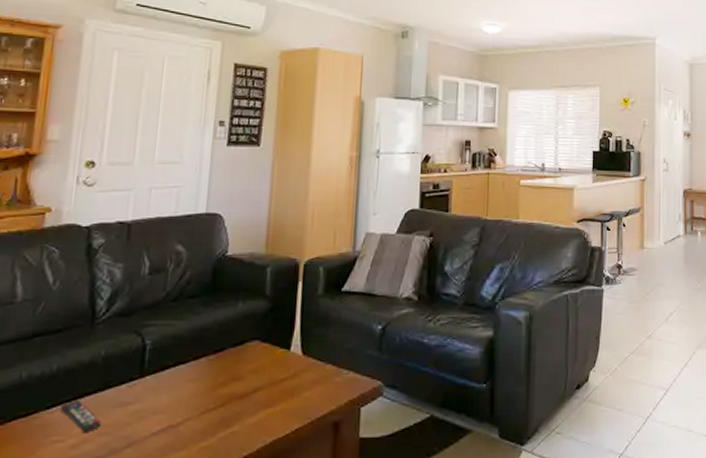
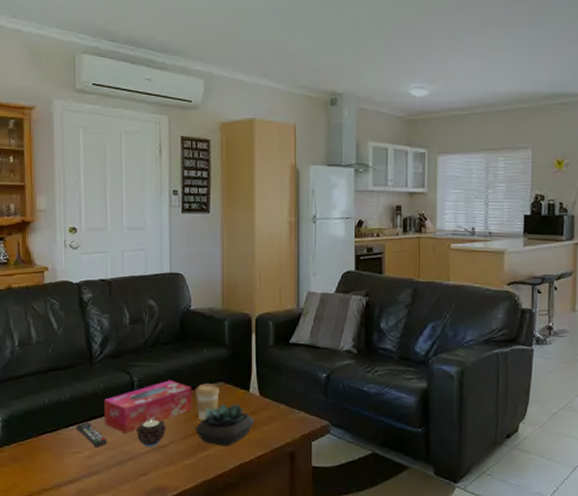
tissue box: none [101,341,220,413] -> present [103,380,192,434]
candle: none [141,391,182,428] -> present [136,419,167,447]
succulent plant: none [218,365,294,420] -> present [195,403,254,446]
coffee cup: none [222,343,254,389] -> present [195,383,219,420]

